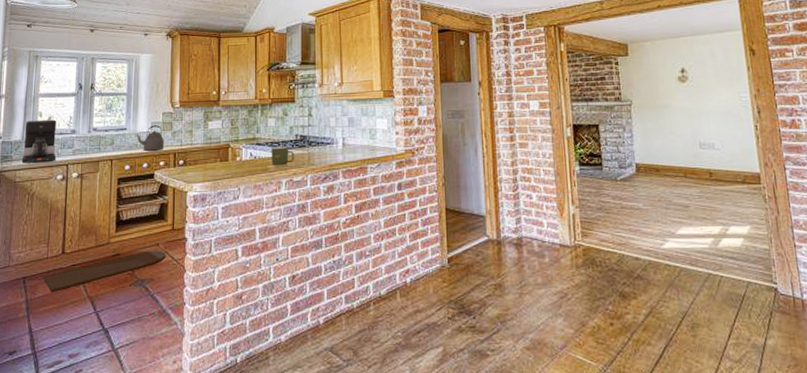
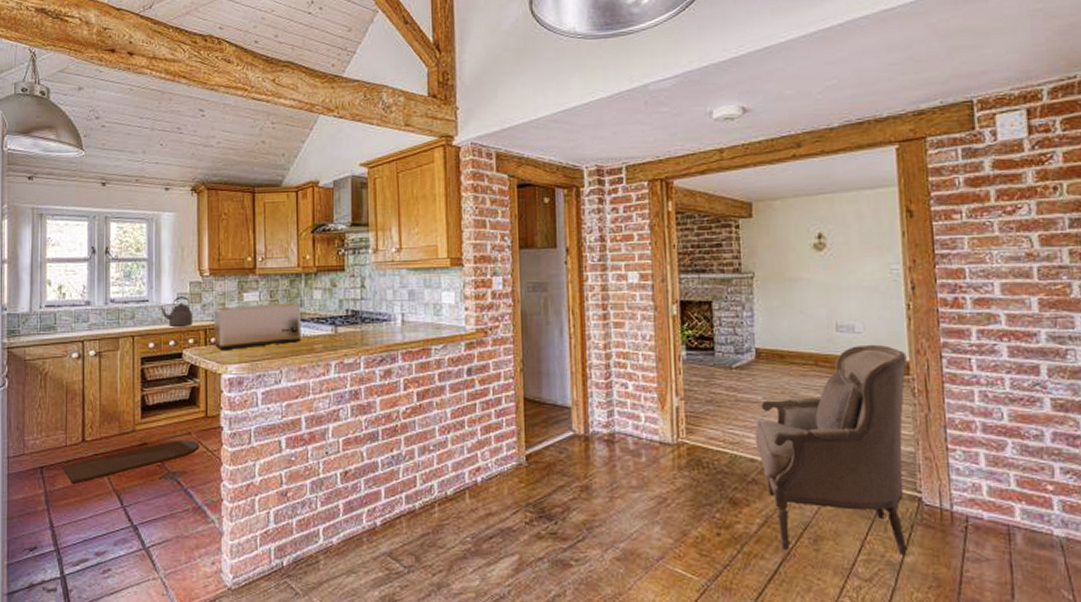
coffee maker: present [21,119,56,163] -> none [30,289,69,339]
toaster: none [182,129,257,171] -> present [213,302,301,351]
mug: present [271,146,294,166] -> none [318,323,344,346]
armchair: none [638,159,769,339] -> present [755,344,907,556]

